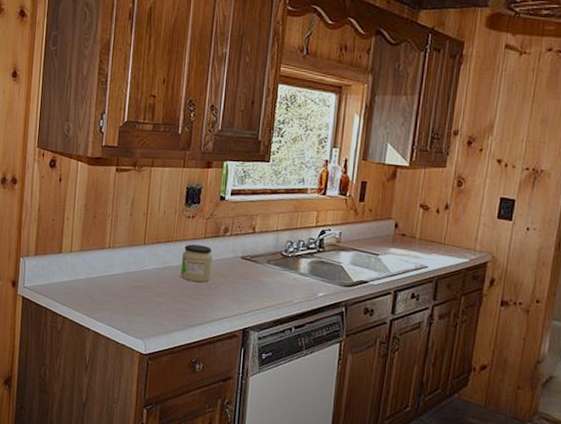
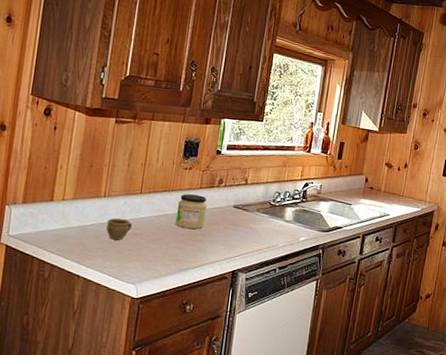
cup: none [112,270,138,293] -> present [106,218,133,240]

